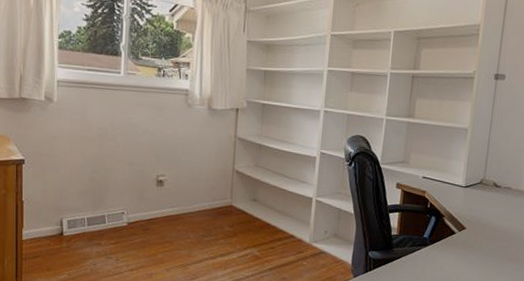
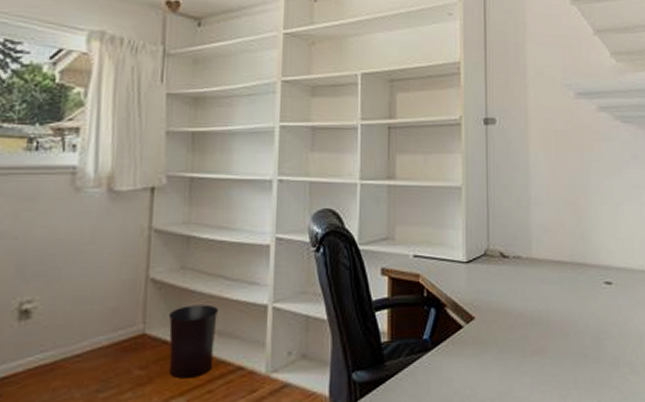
waste bin: none [246,191,280,238] -> present [168,304,219,379]

